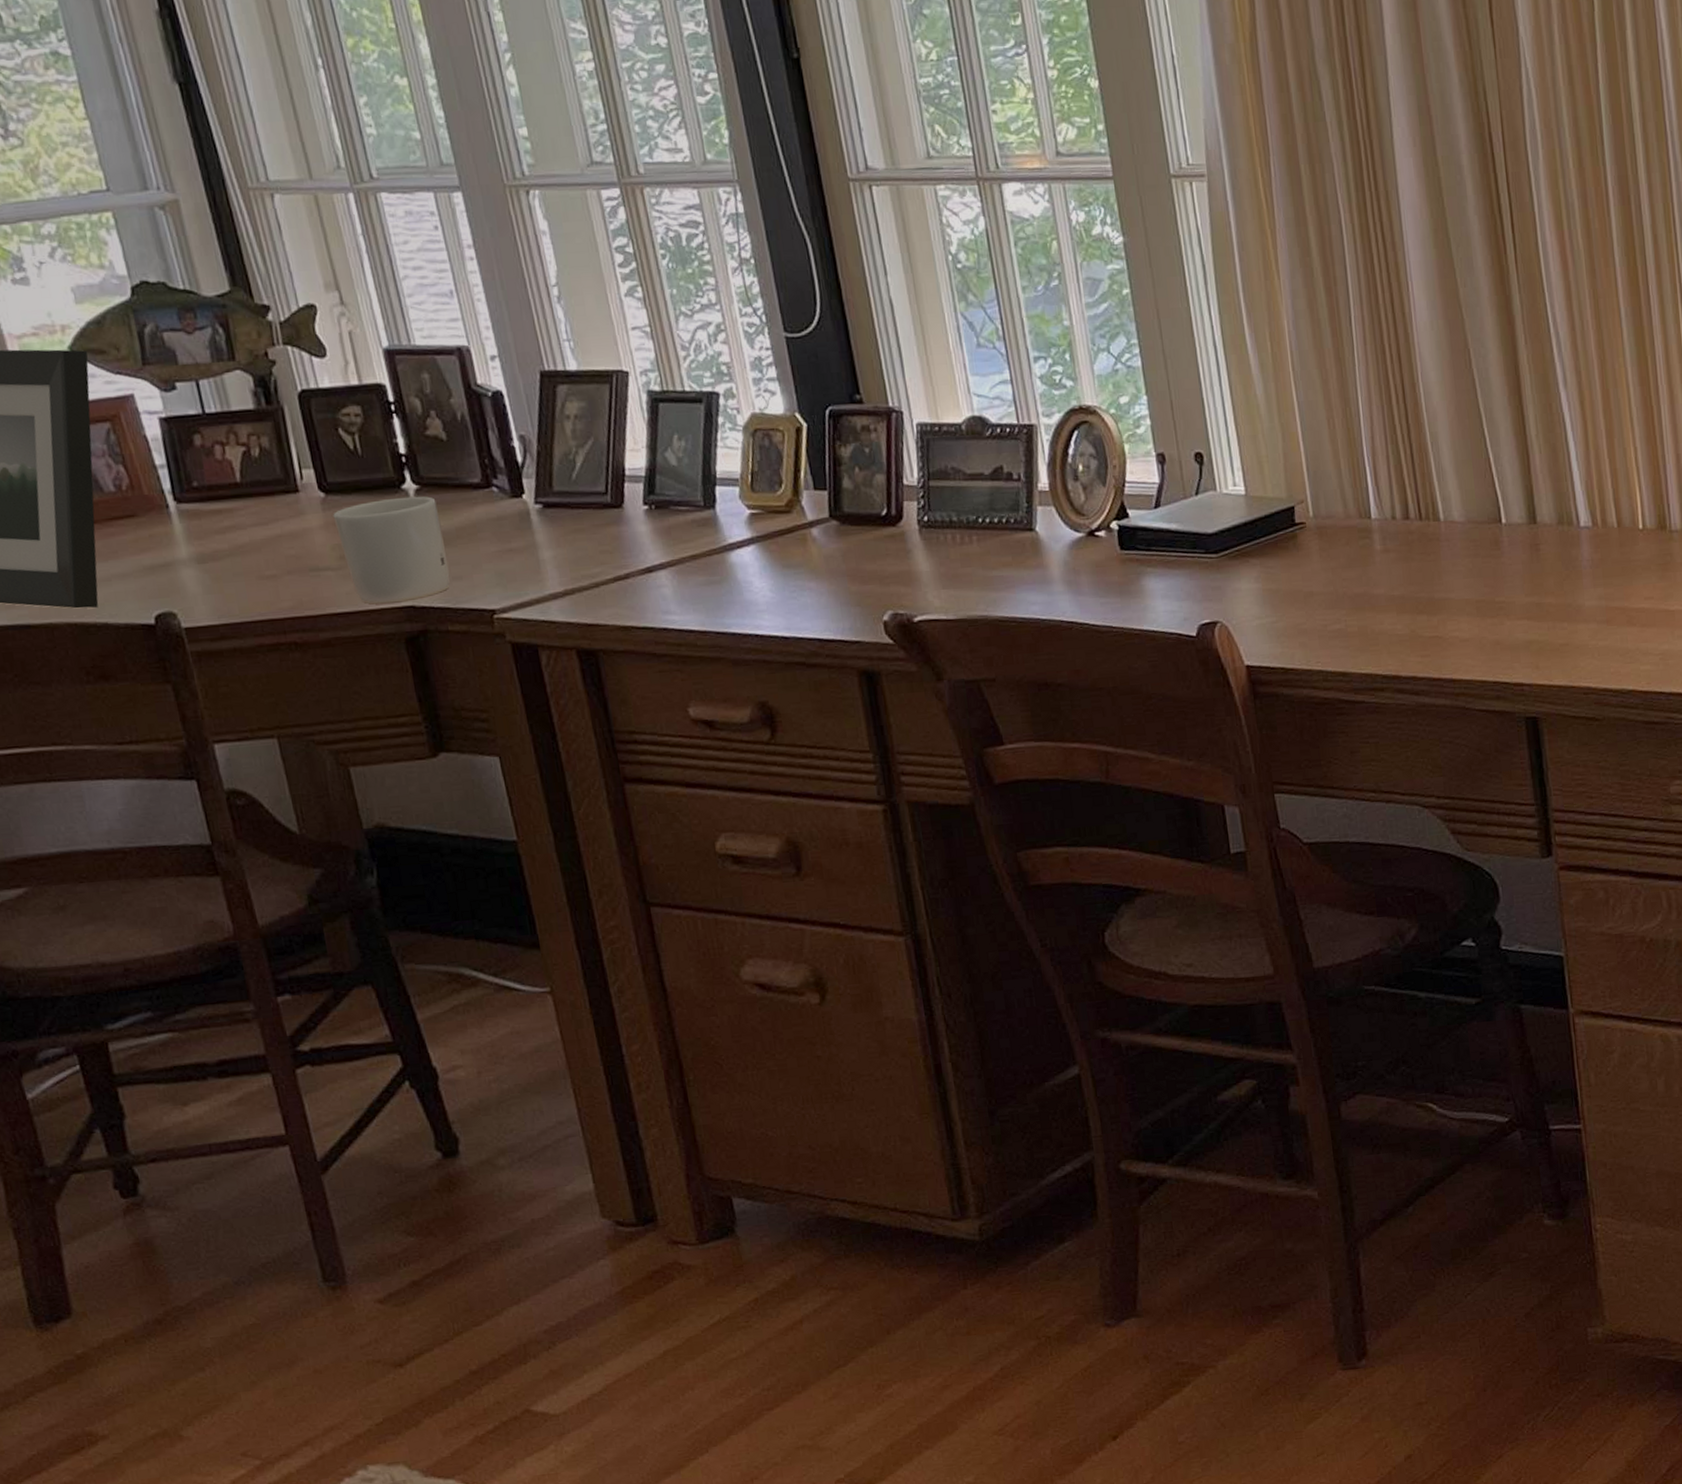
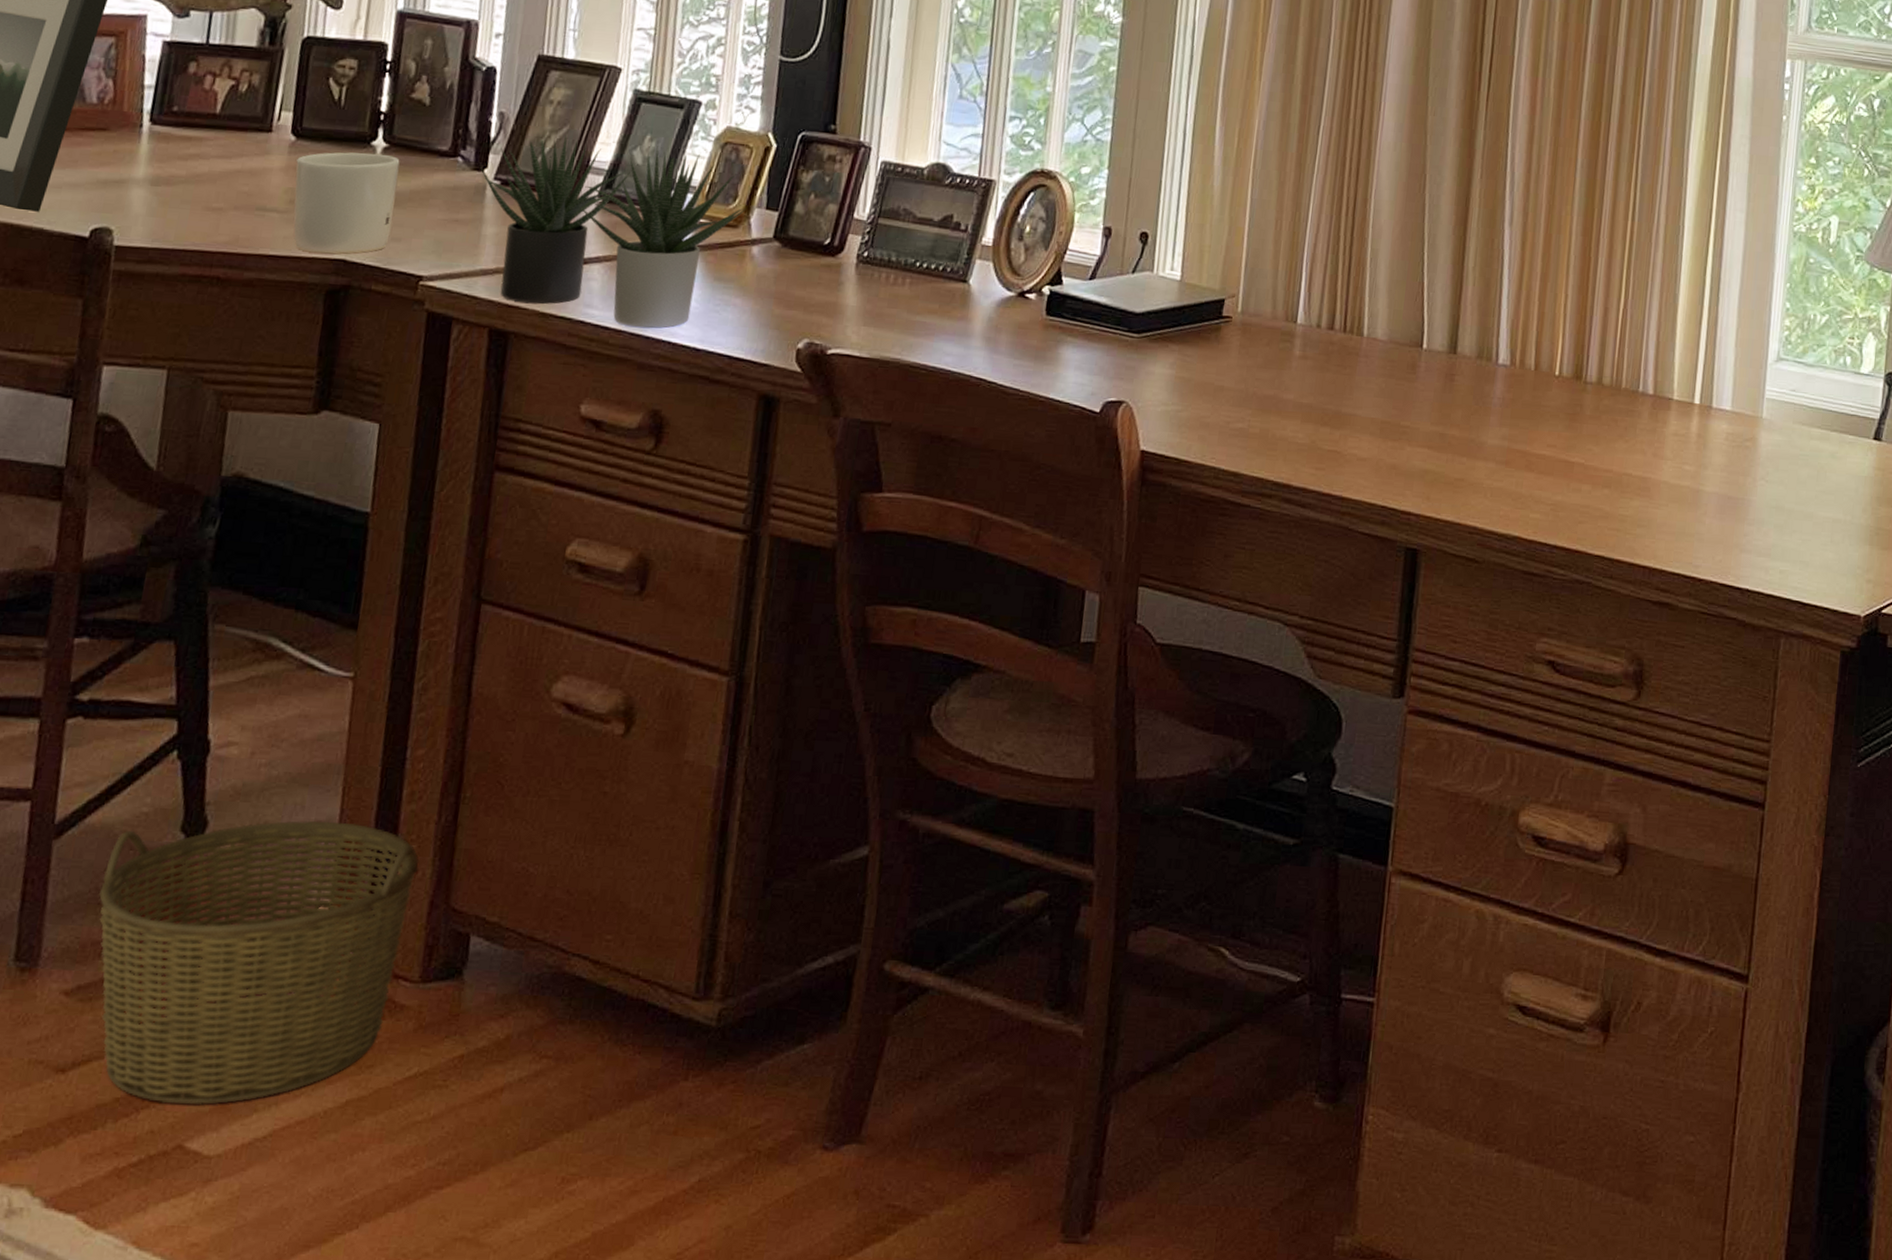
basket: none [377,1118,677,1379] -> present [98,820,420,1106]
succulent plant: none [517,444,795,627] -> present [480,135,747,329]

